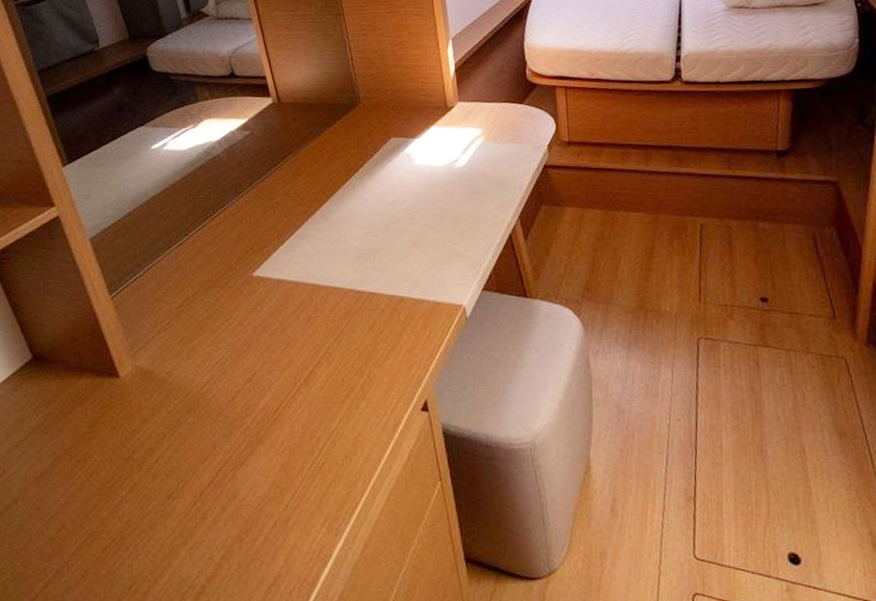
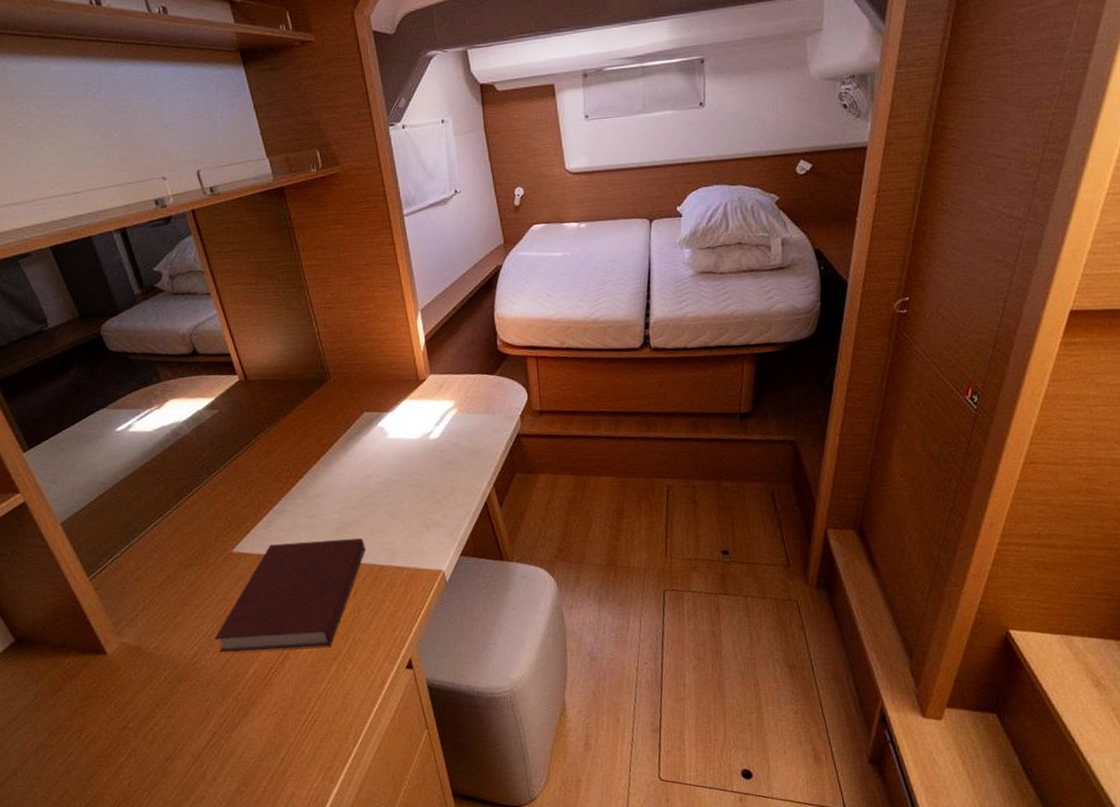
notebook: none [228,266,385,382] -> present [215,537,365,652]

